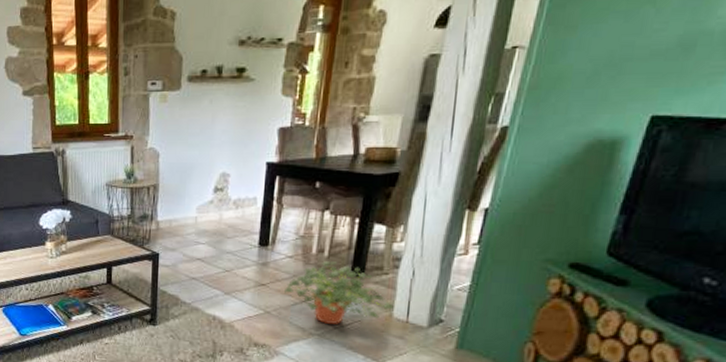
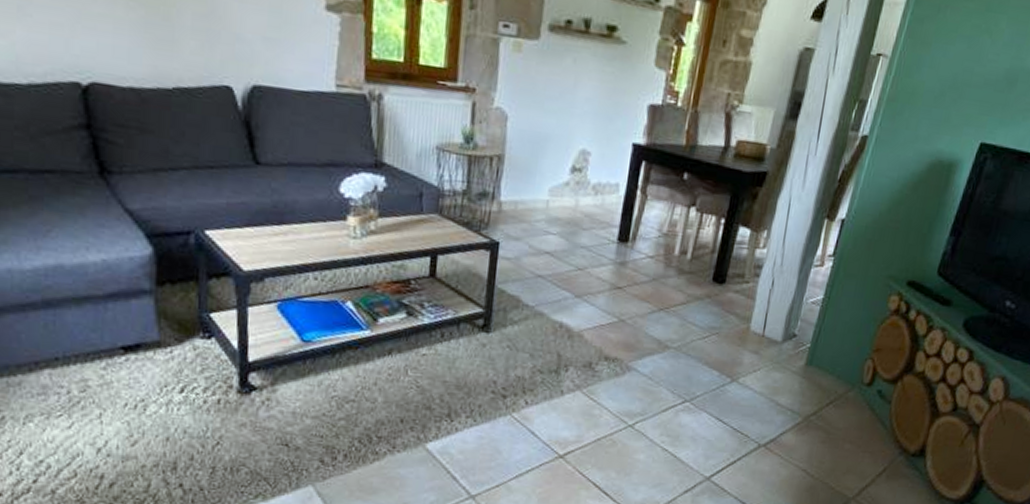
potted plant: present [285,261,394,324] -> none [642,264,752,337]

